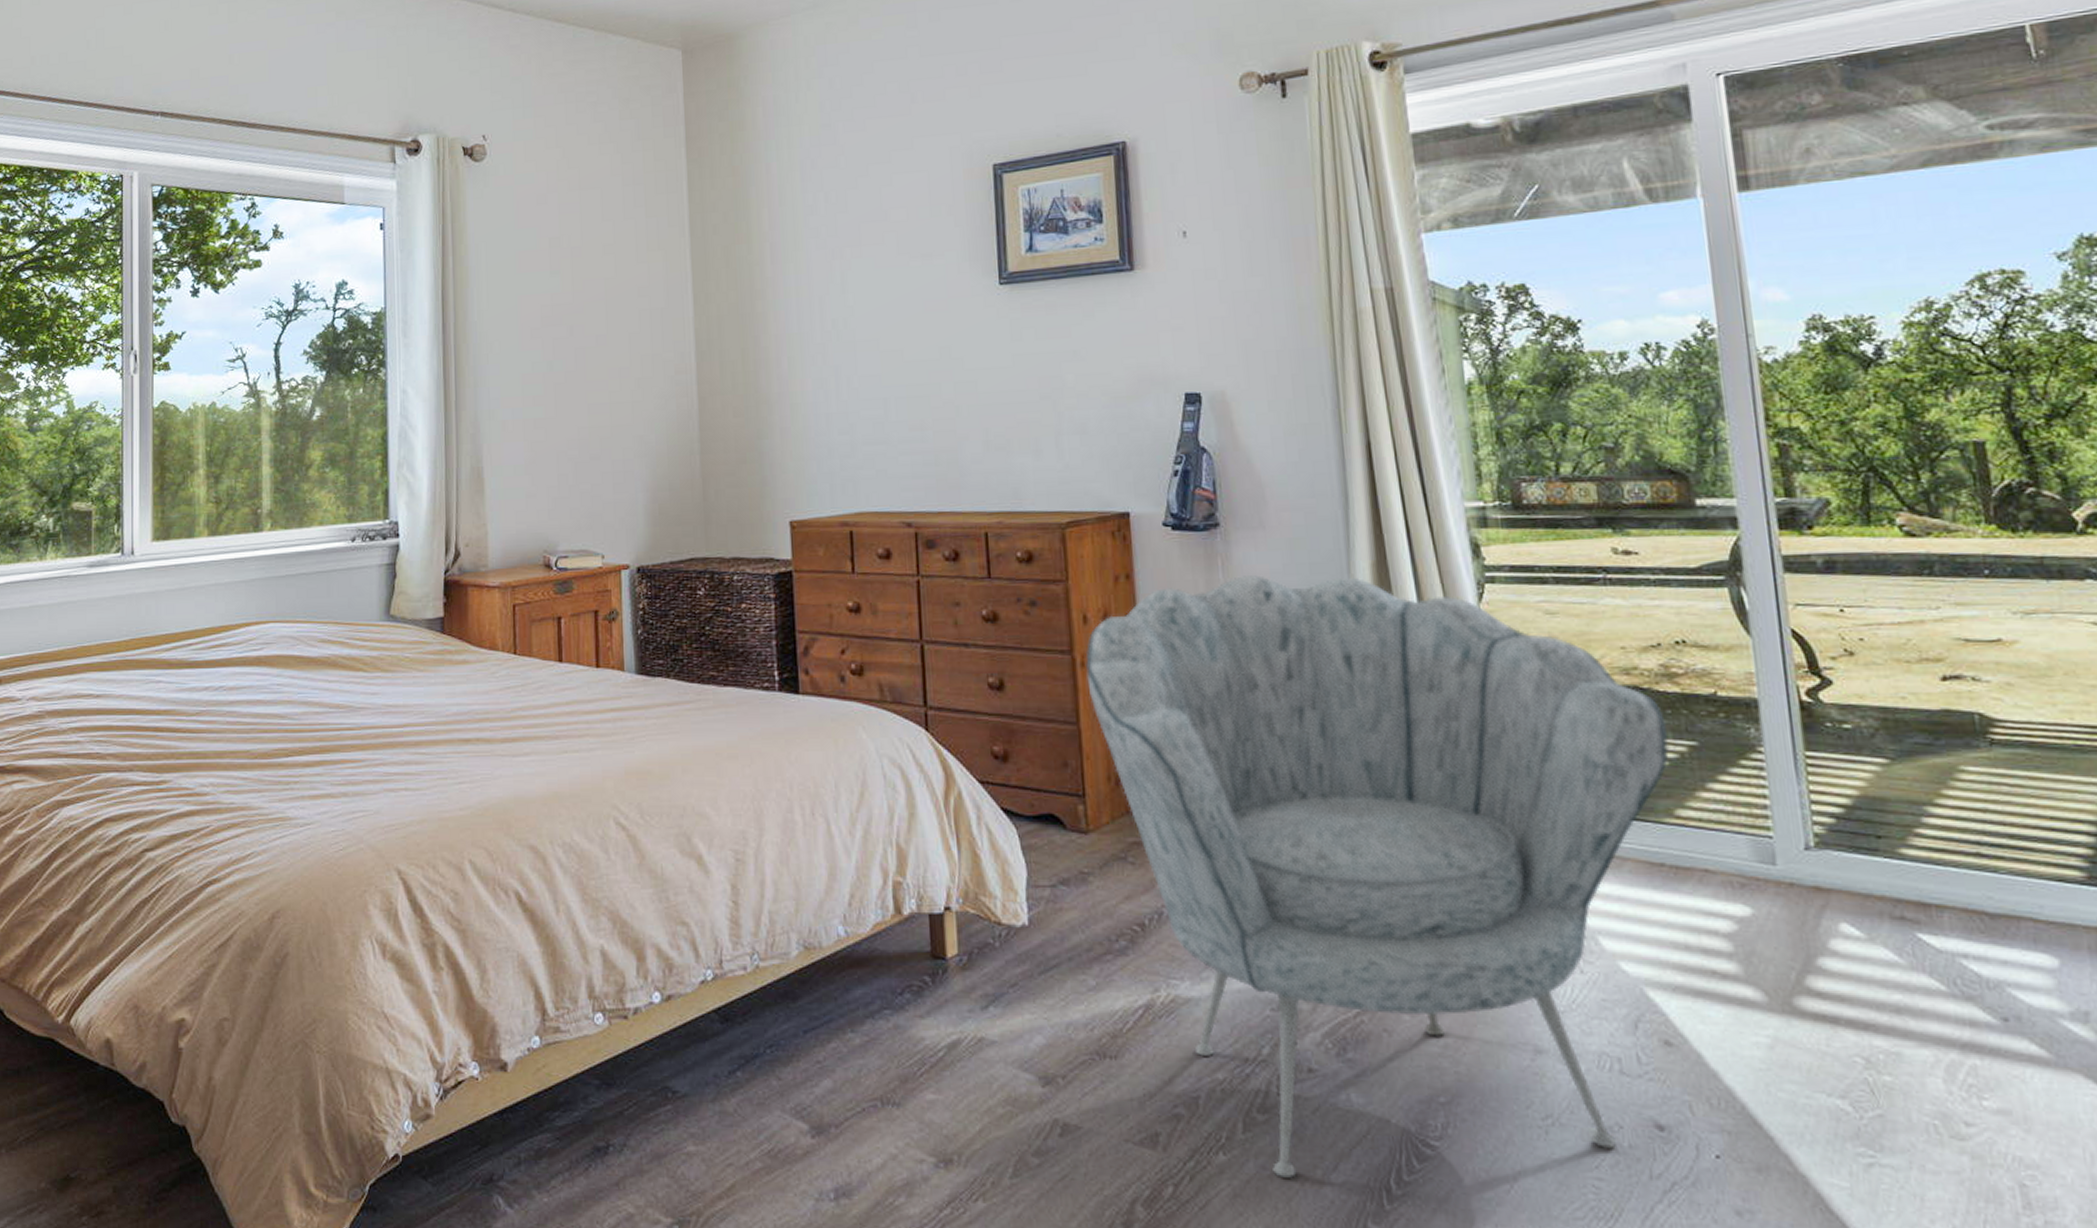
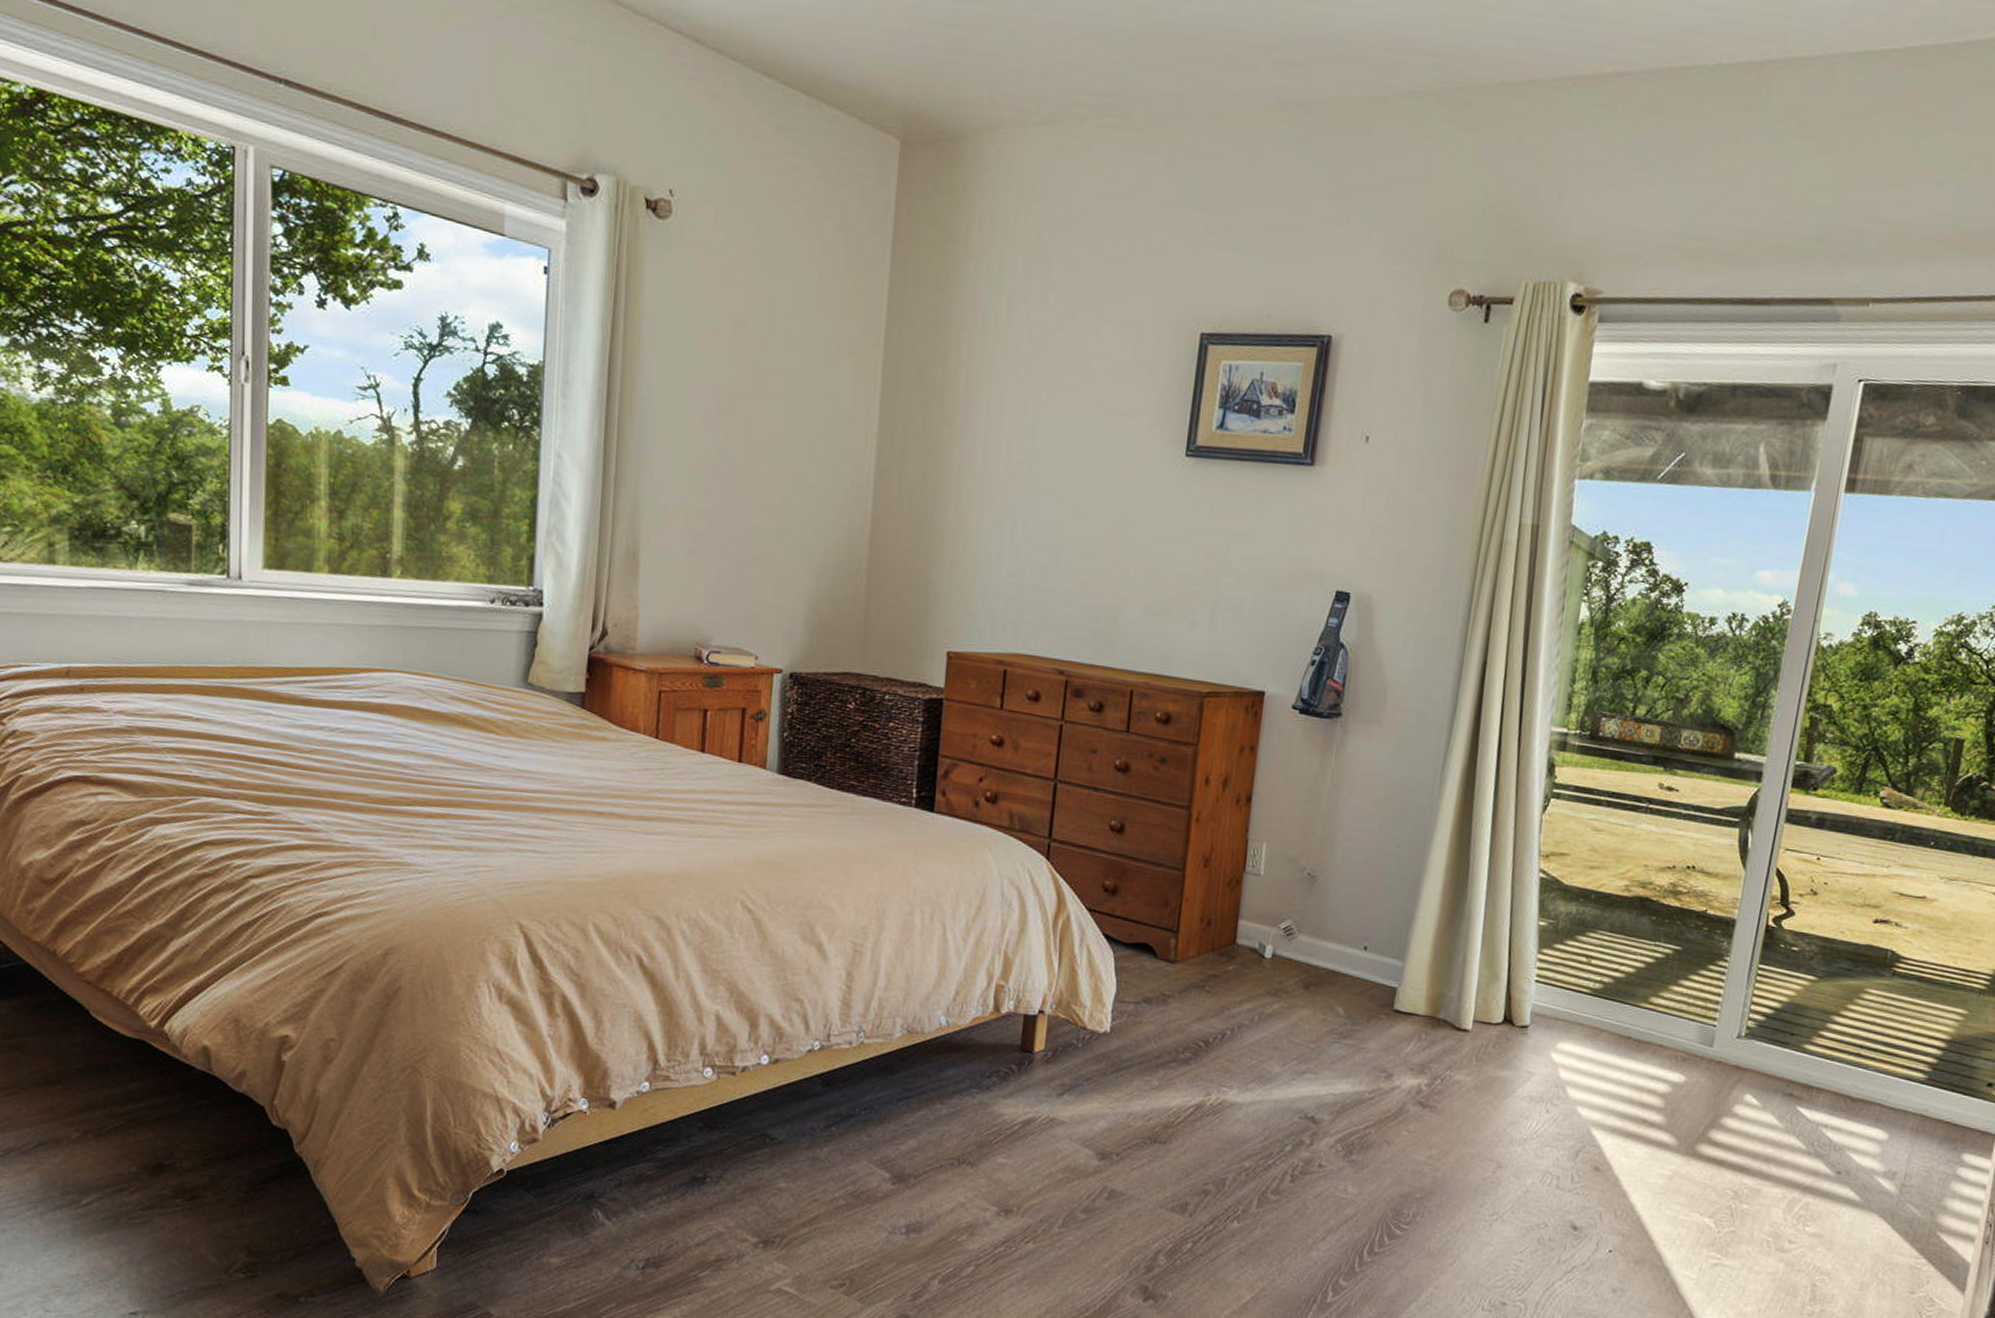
armchair: present [1085,574,1669,1178] -> none [1198,762,1663,1244]

